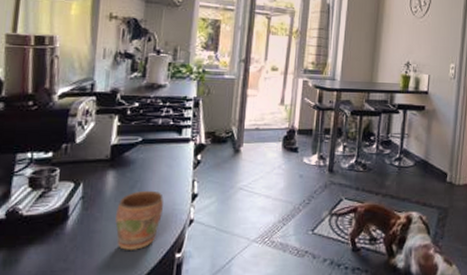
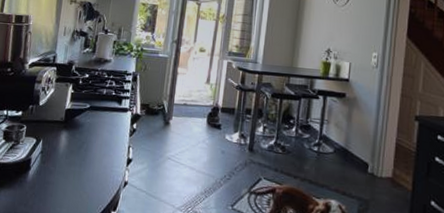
mug: present [115,190,163,250] -> none [65,151,104,204]

